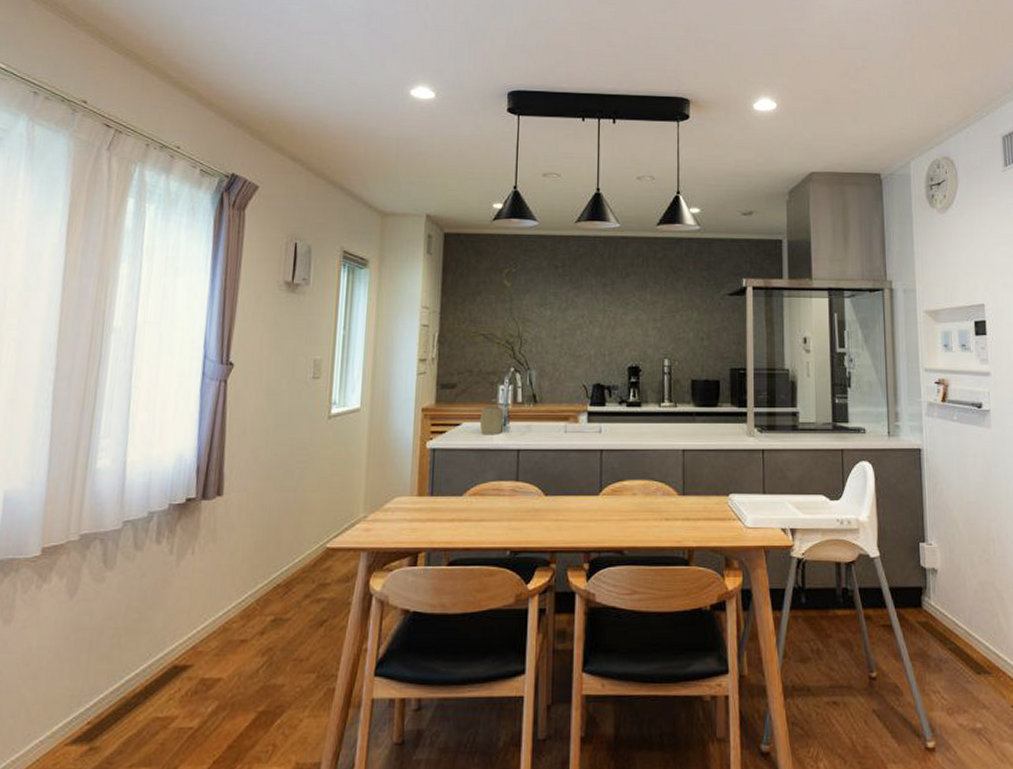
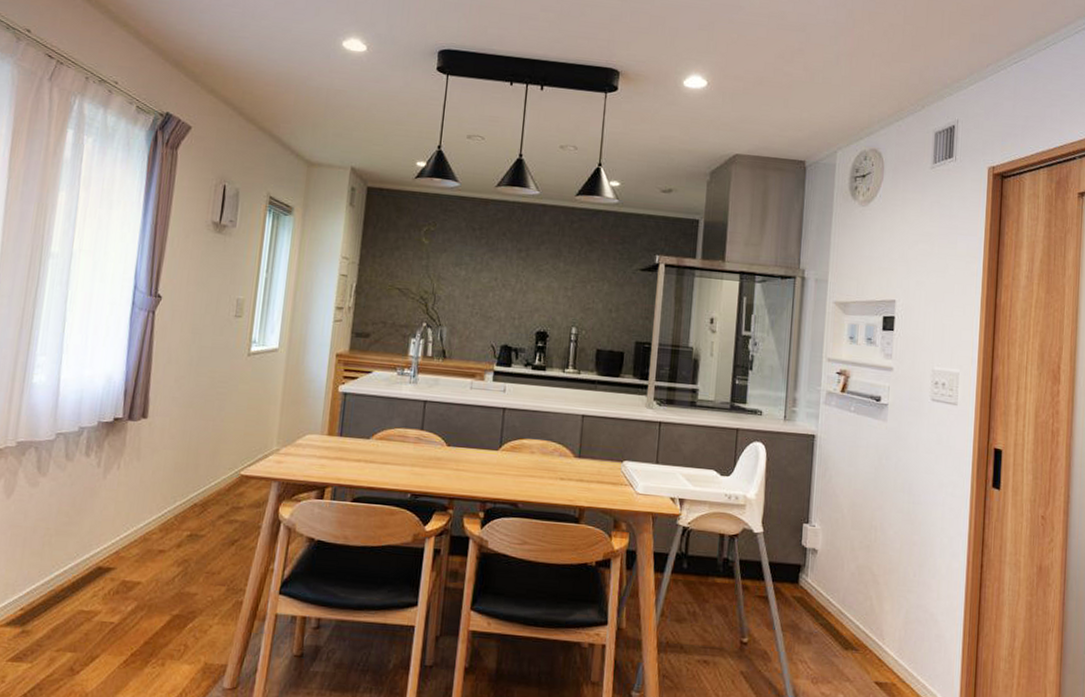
soap dispenser: present [479,398,503,435] -> none [390,350,413,386]

